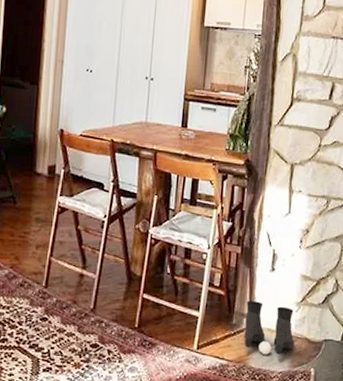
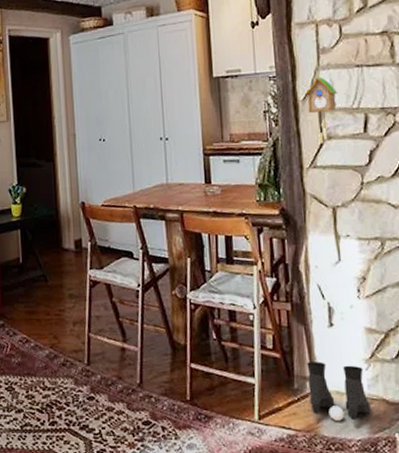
cuckoo clock: none [283,42,312,105] -> present [304,77,337,145]

